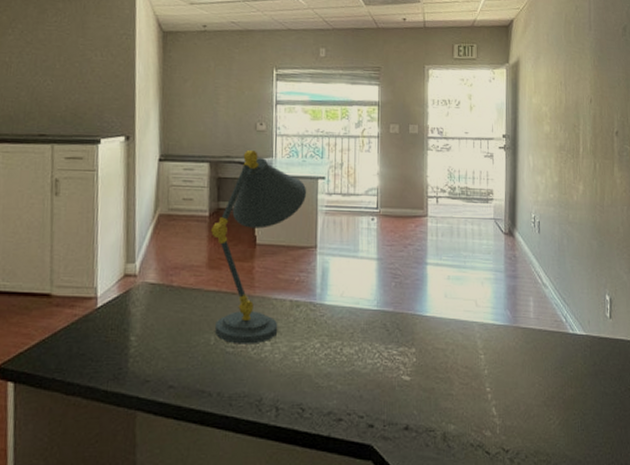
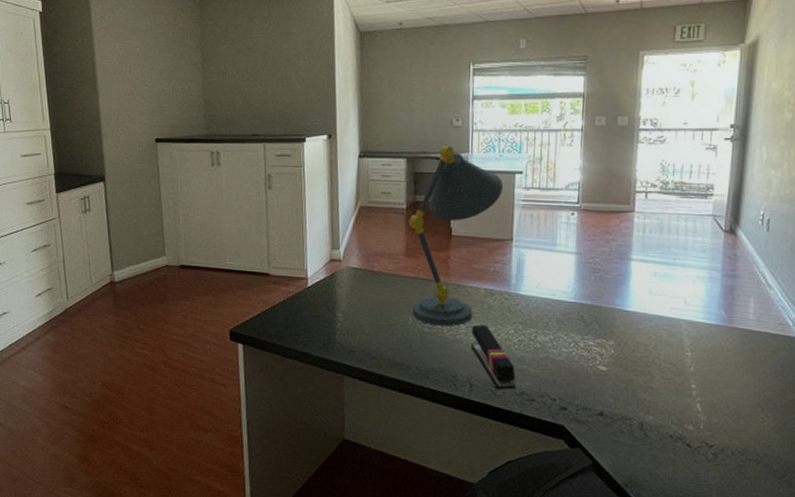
stapler: none [277,340,323,410] -> present [471,324,516,390]

